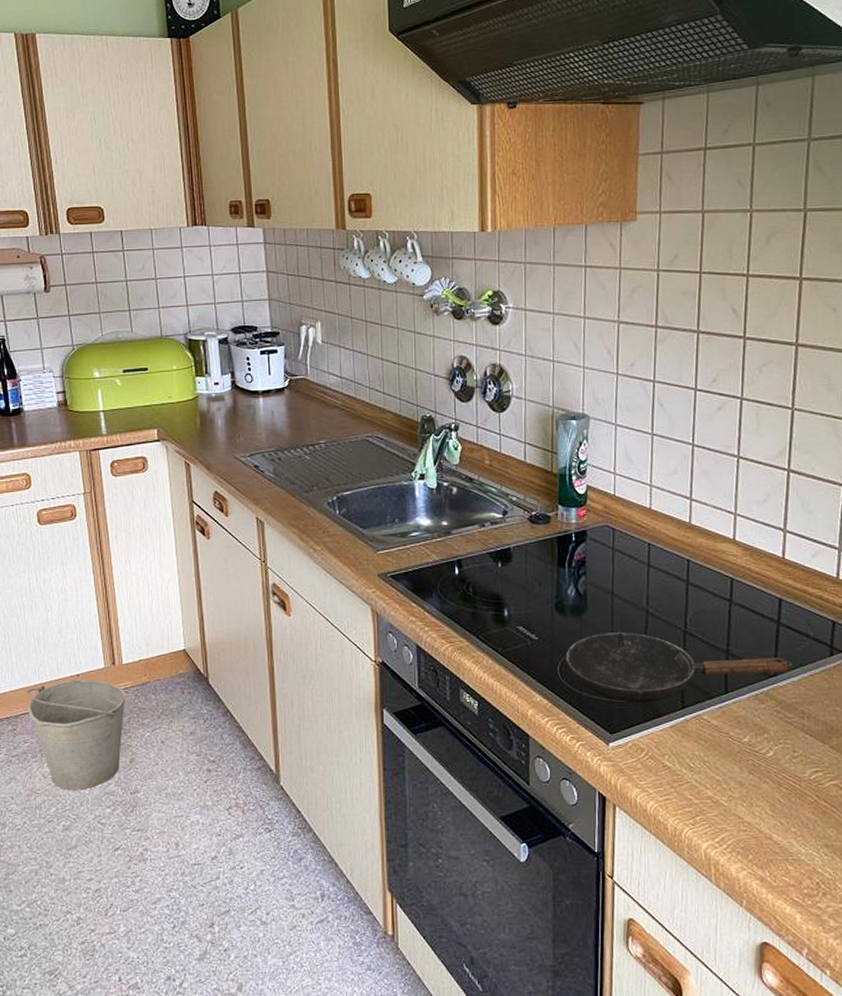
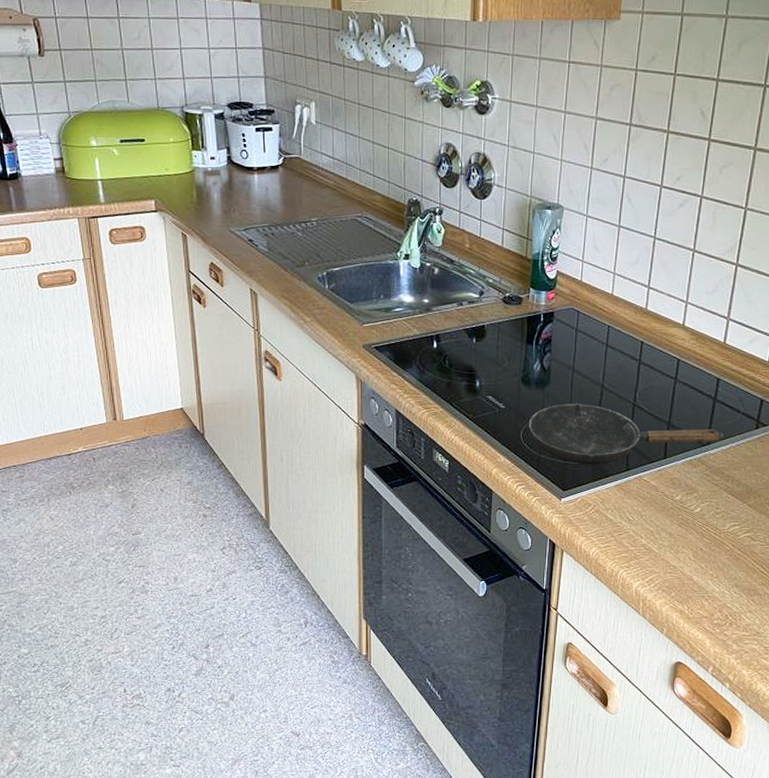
bucket: present [26,680,127,790] -> none [32,433,128,531]

